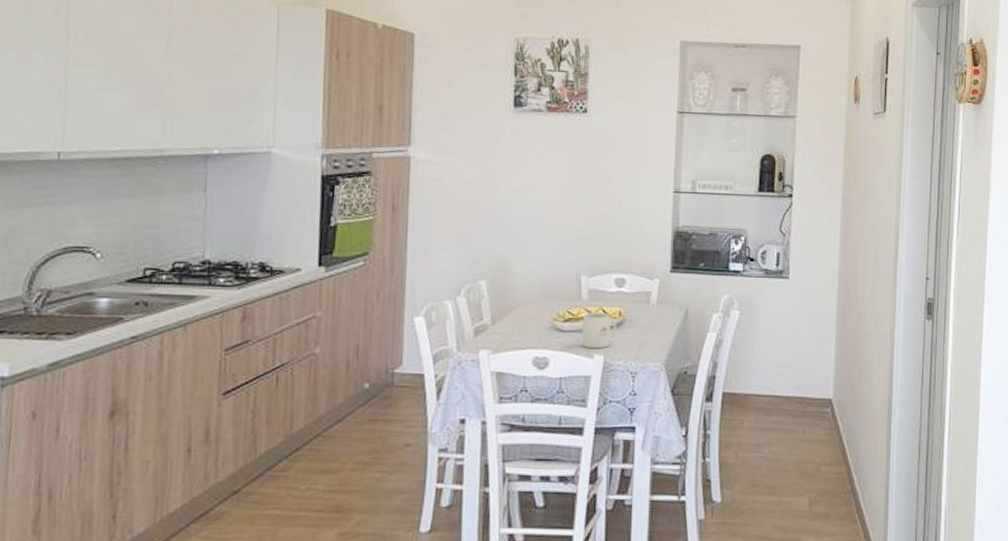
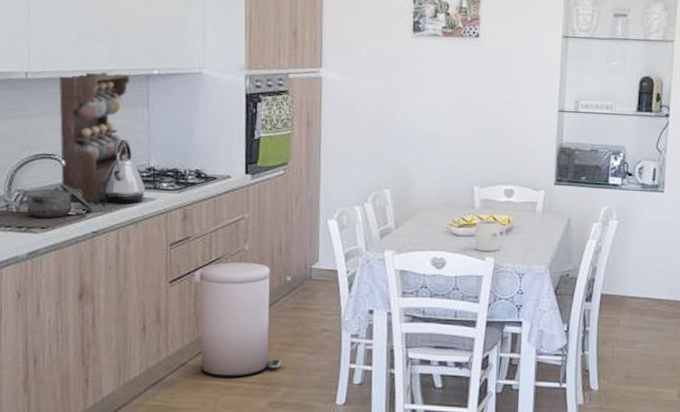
cooking pot: none [48,281,132,323] -> present [24,184,92,219]
spice rack: none [95,151,185,303] -> present [59,71,130,203]
kettle: none [145,228,199,304] -> present [102,139,146,204]
pedal bin: none [252,367,356,507] -> present [193,261,282,379]

